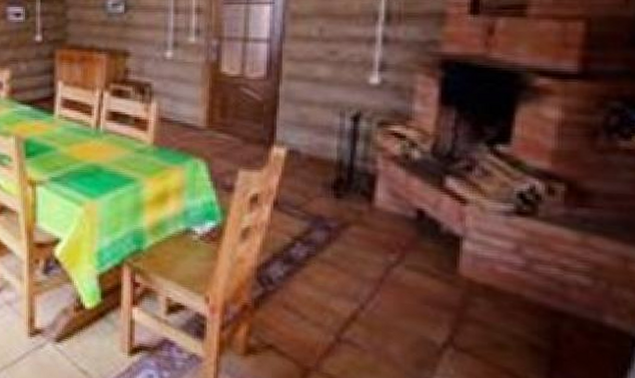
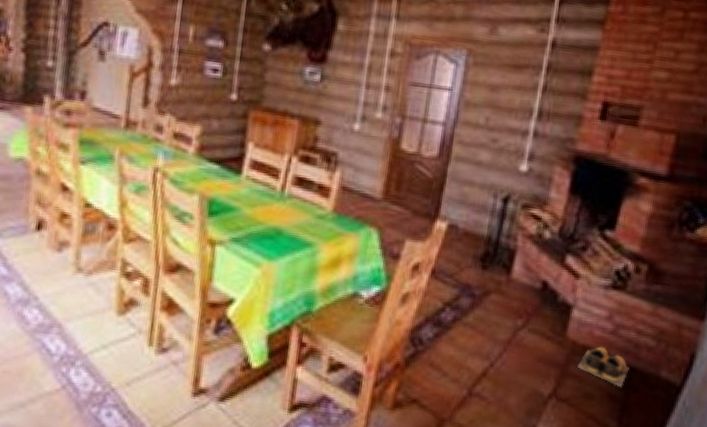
shoes: none [479,286,555,337] -> present [577,346,629,388]

